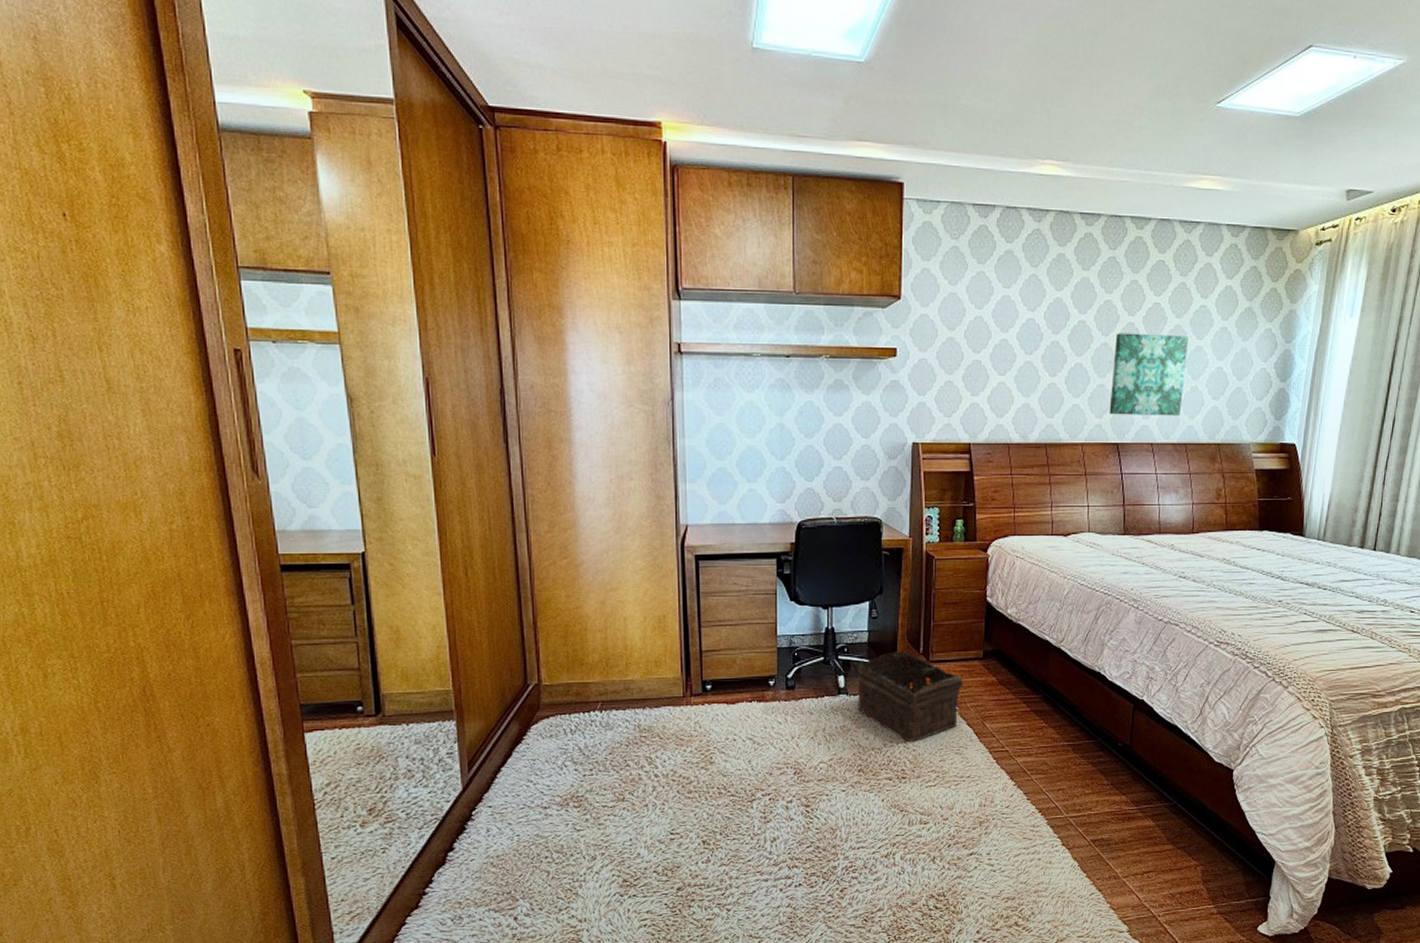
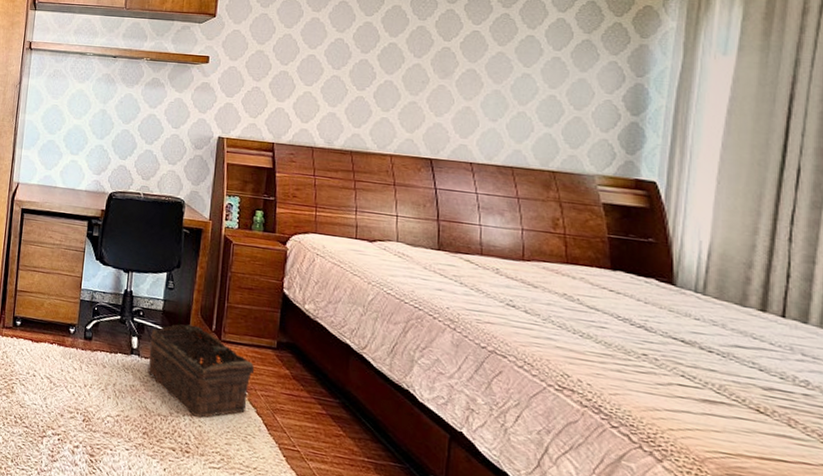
wall art: present [1109,333,1189,416] -> none [422,56,514,139]

